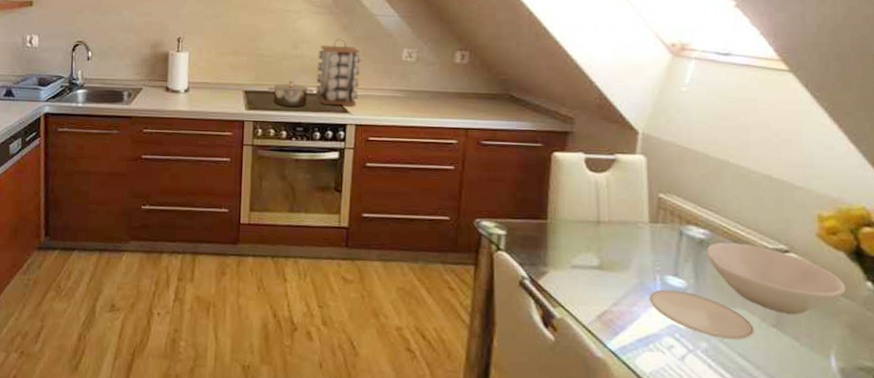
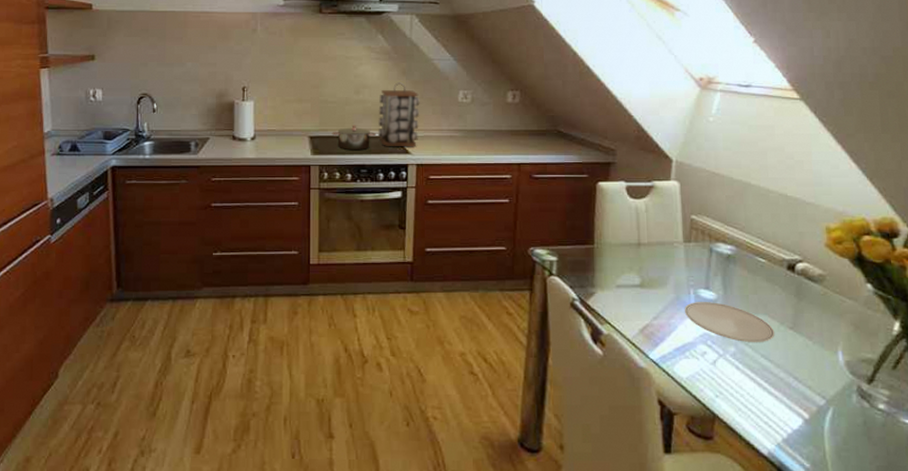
bowl: present [706,242,847,314] -> none [732,256,851,316]

